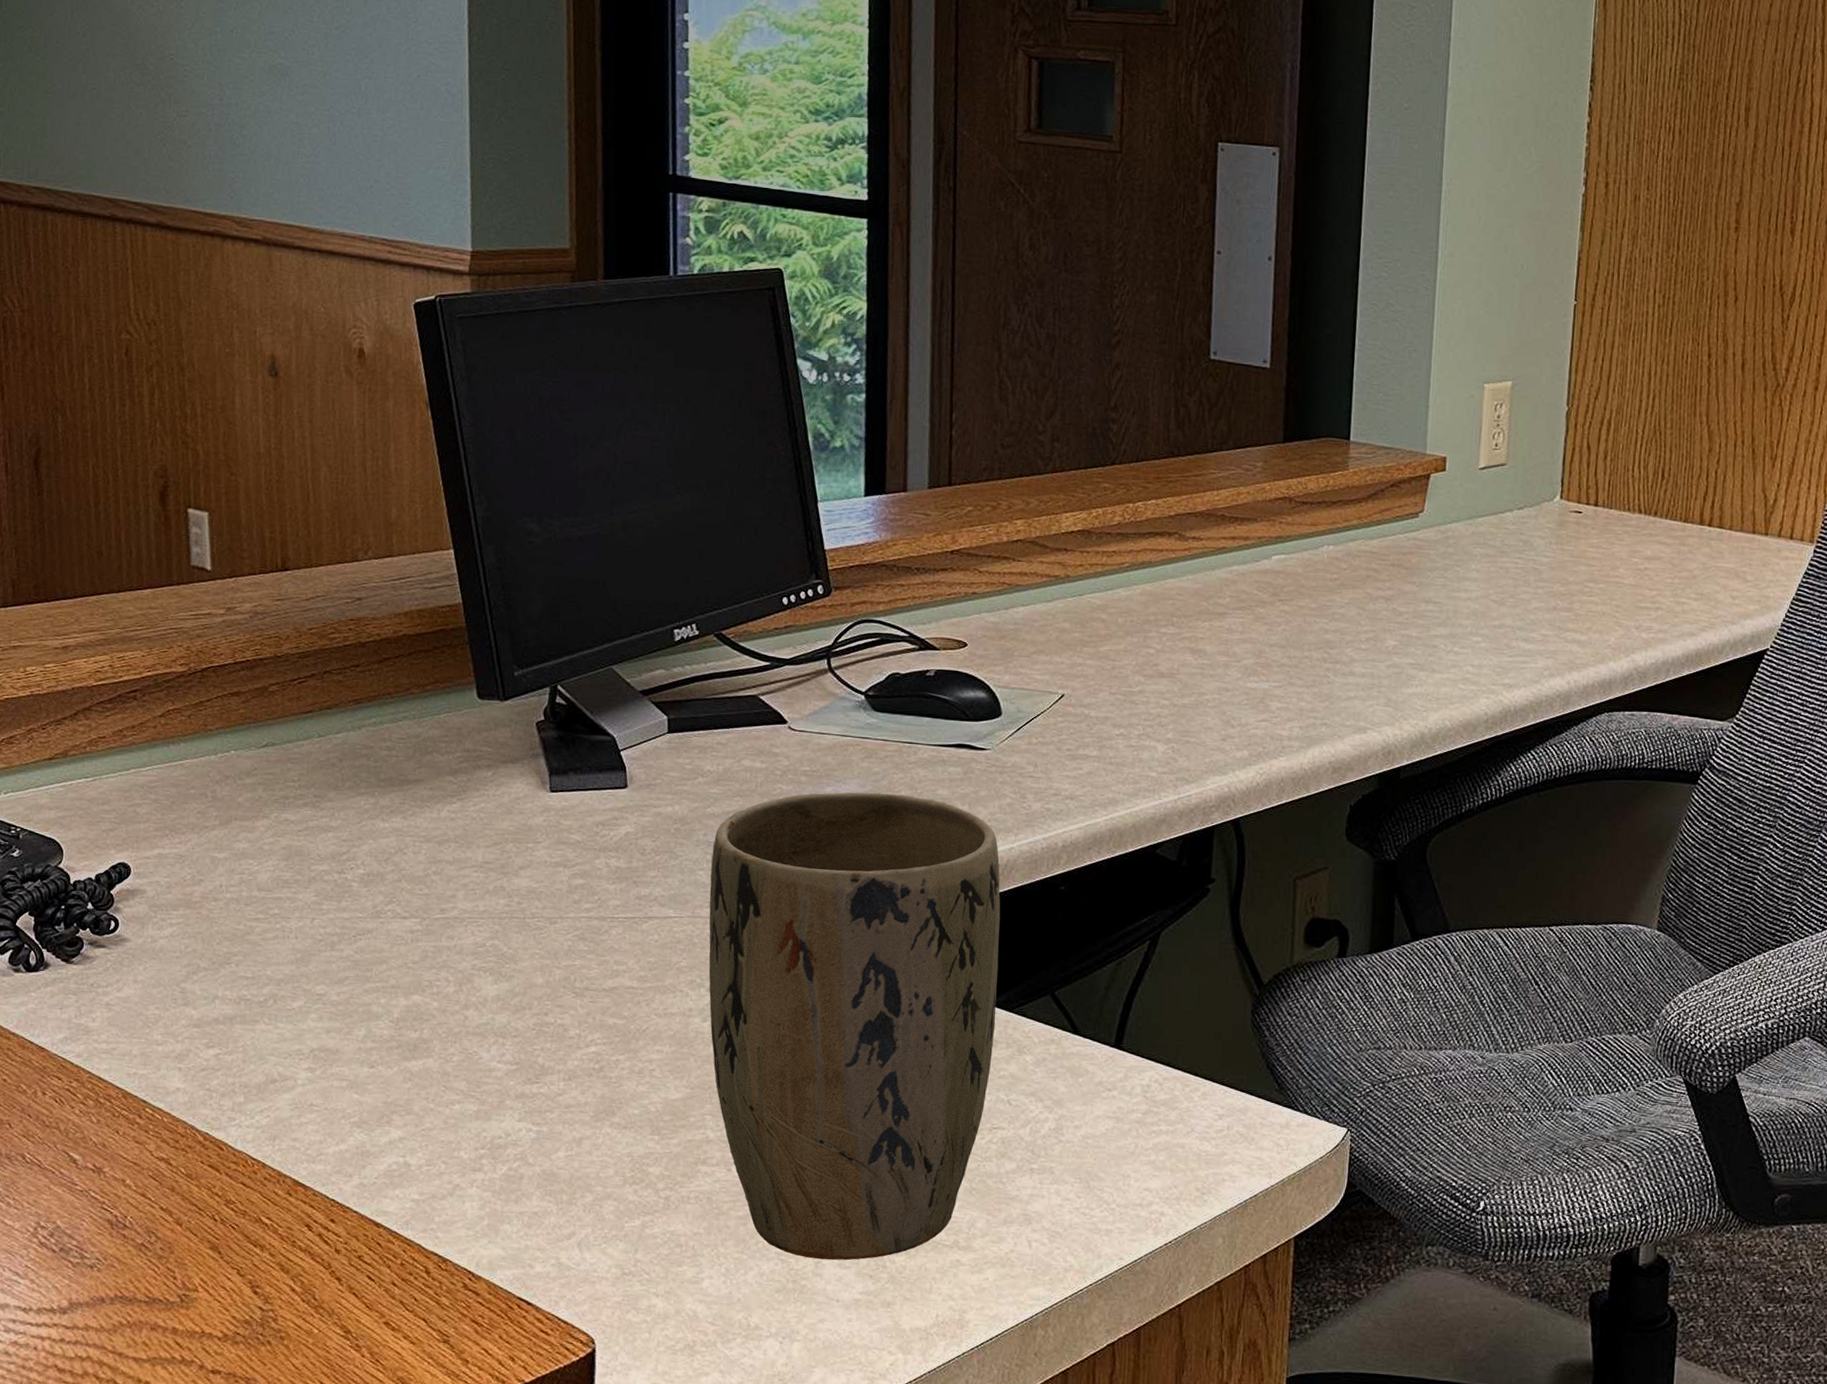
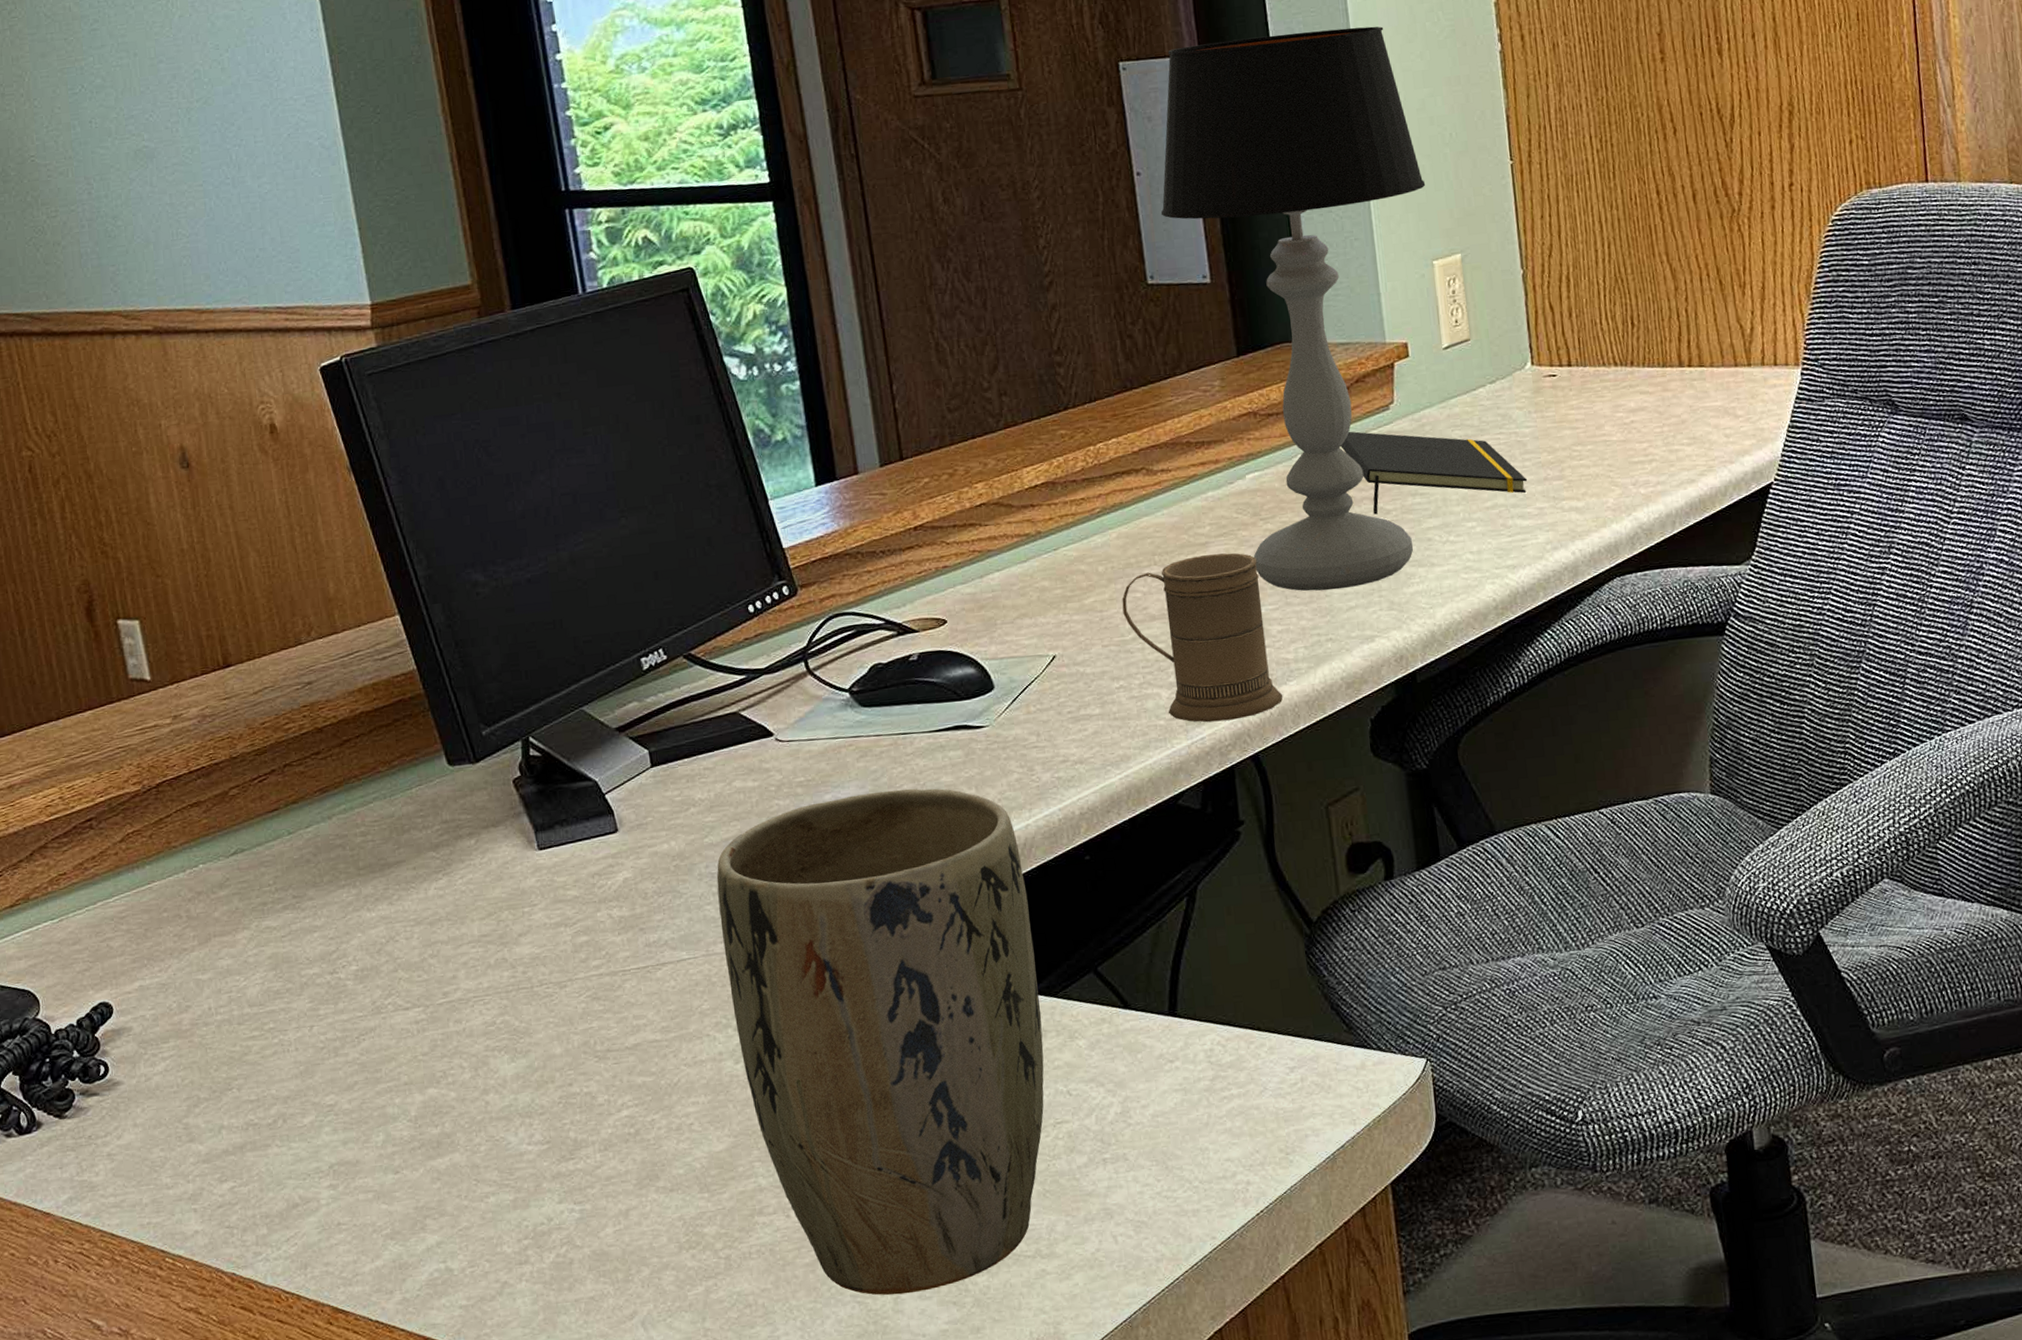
mug: none [1134,624,1272,784] -> present [1122,553,1283,723]
table lamp: none [1233,138,1490,679] -> present [1160,26,1426,591]
notepad: none [1366,531,1537,618] -> present [1340,431,1528,515]

